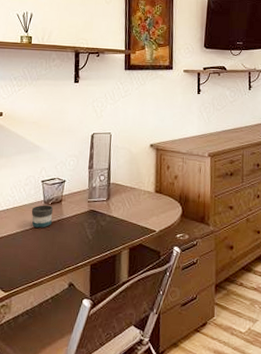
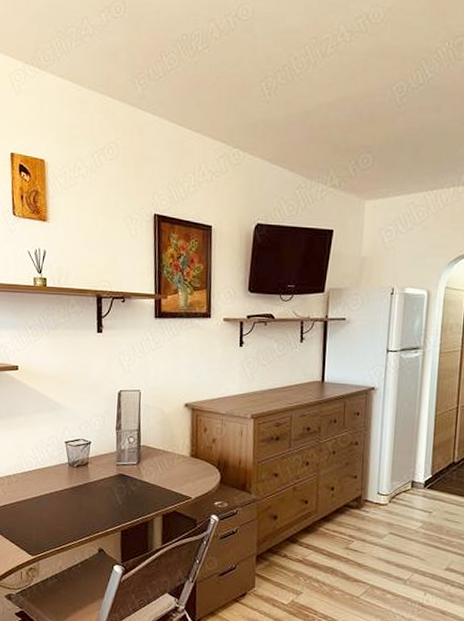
mug: present [31,205,54,228] -> none [55,467,79,492]

